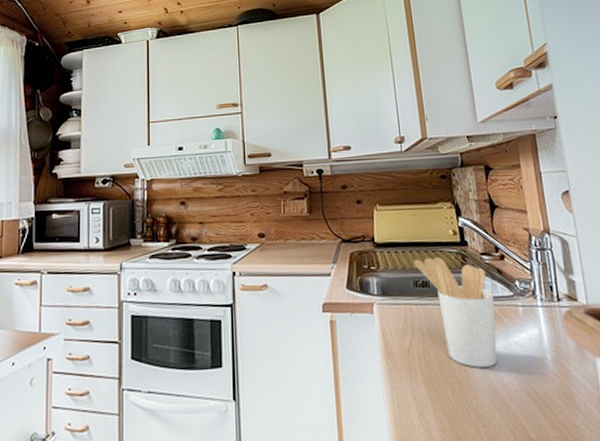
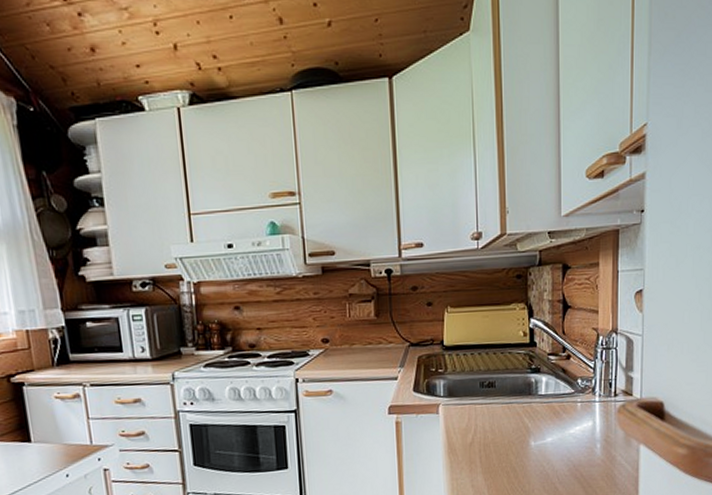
utensil holder: present [413,256,498,368] -> none [482,358,556,458]

